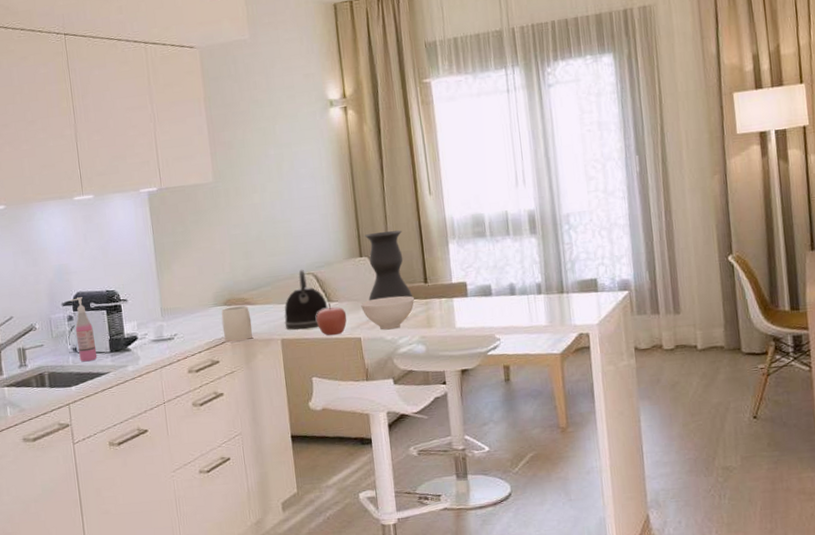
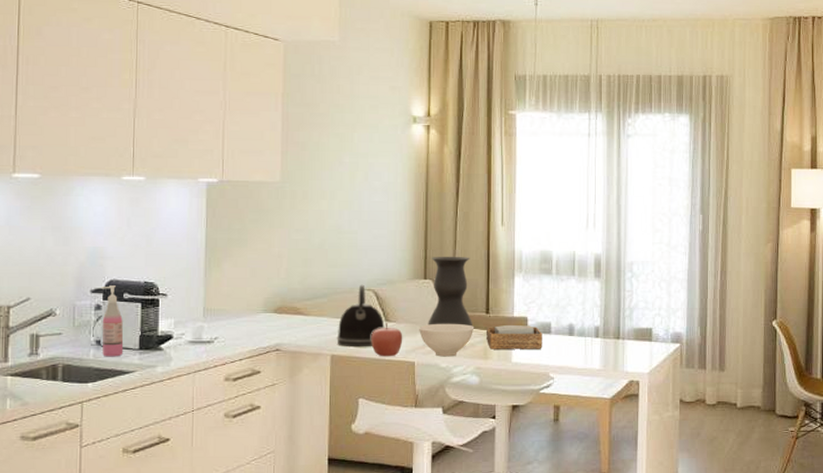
mug: present [221,305,253,343] -> none [269,314,302,353]
napkin holder: none [426,290,485,318] -> present [485,324,542,349]

